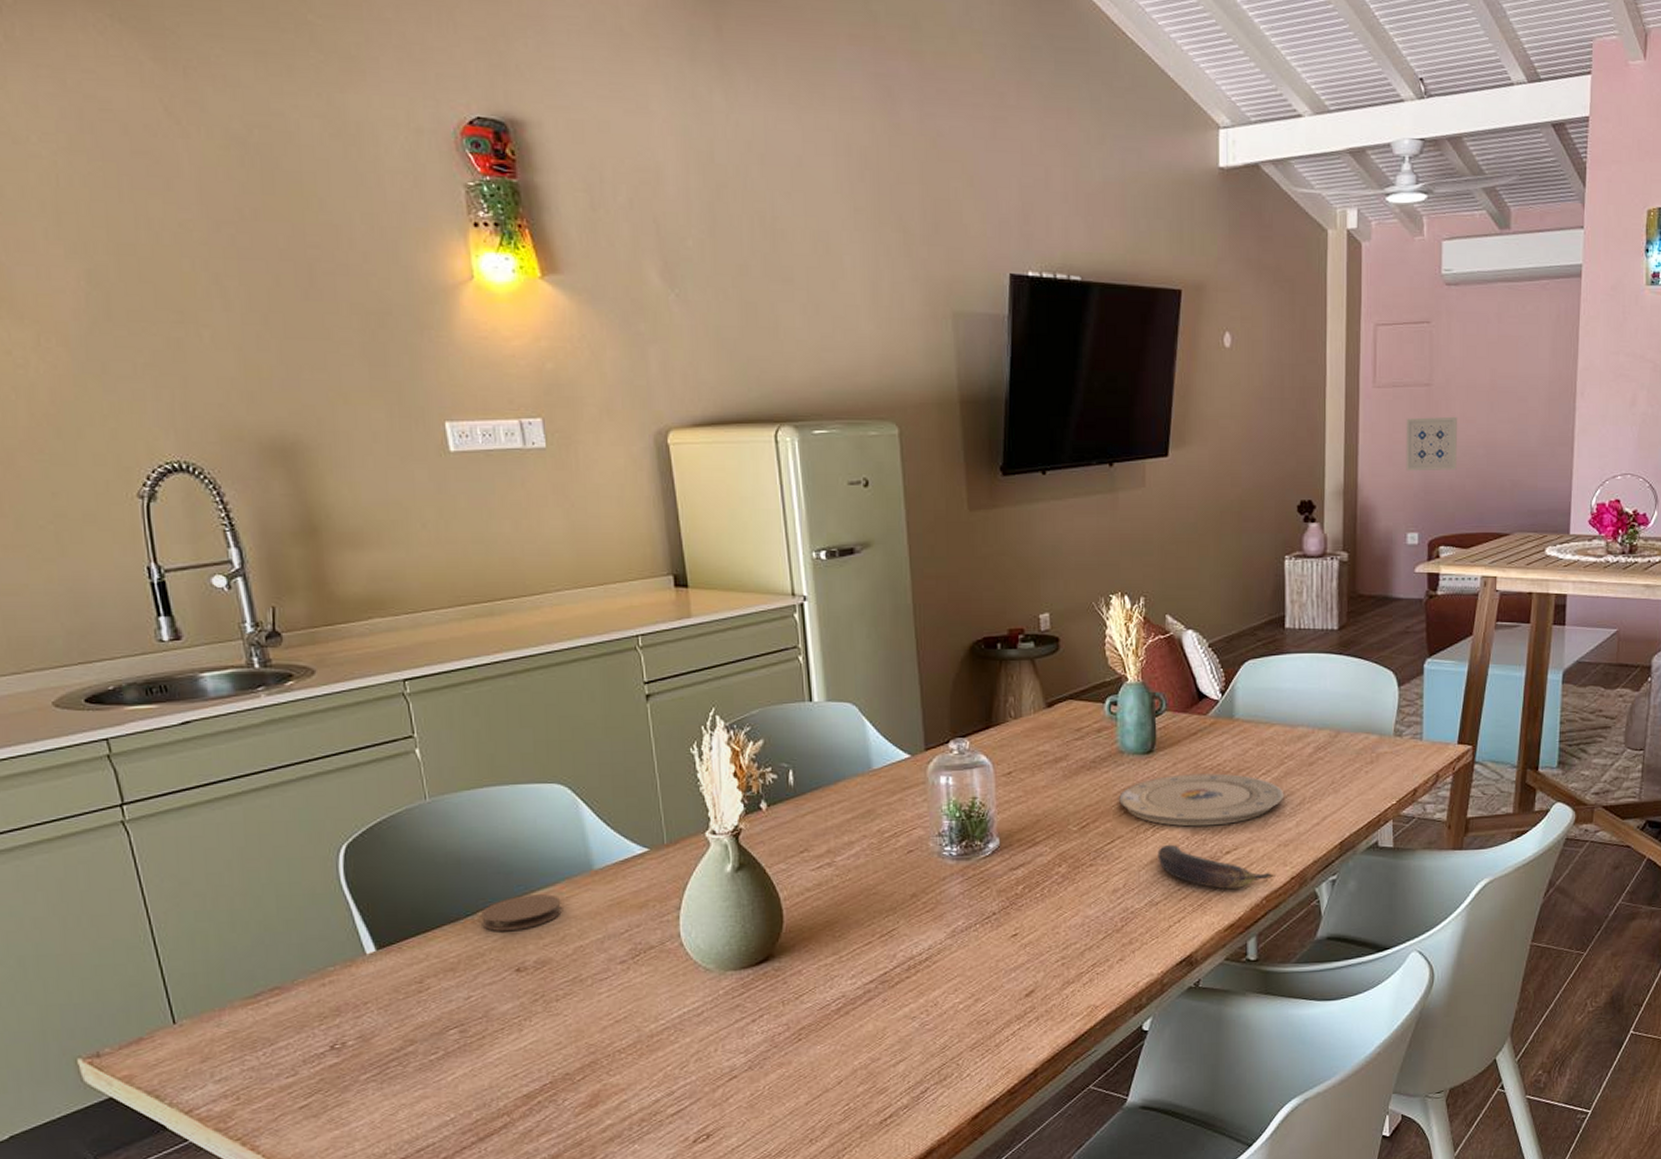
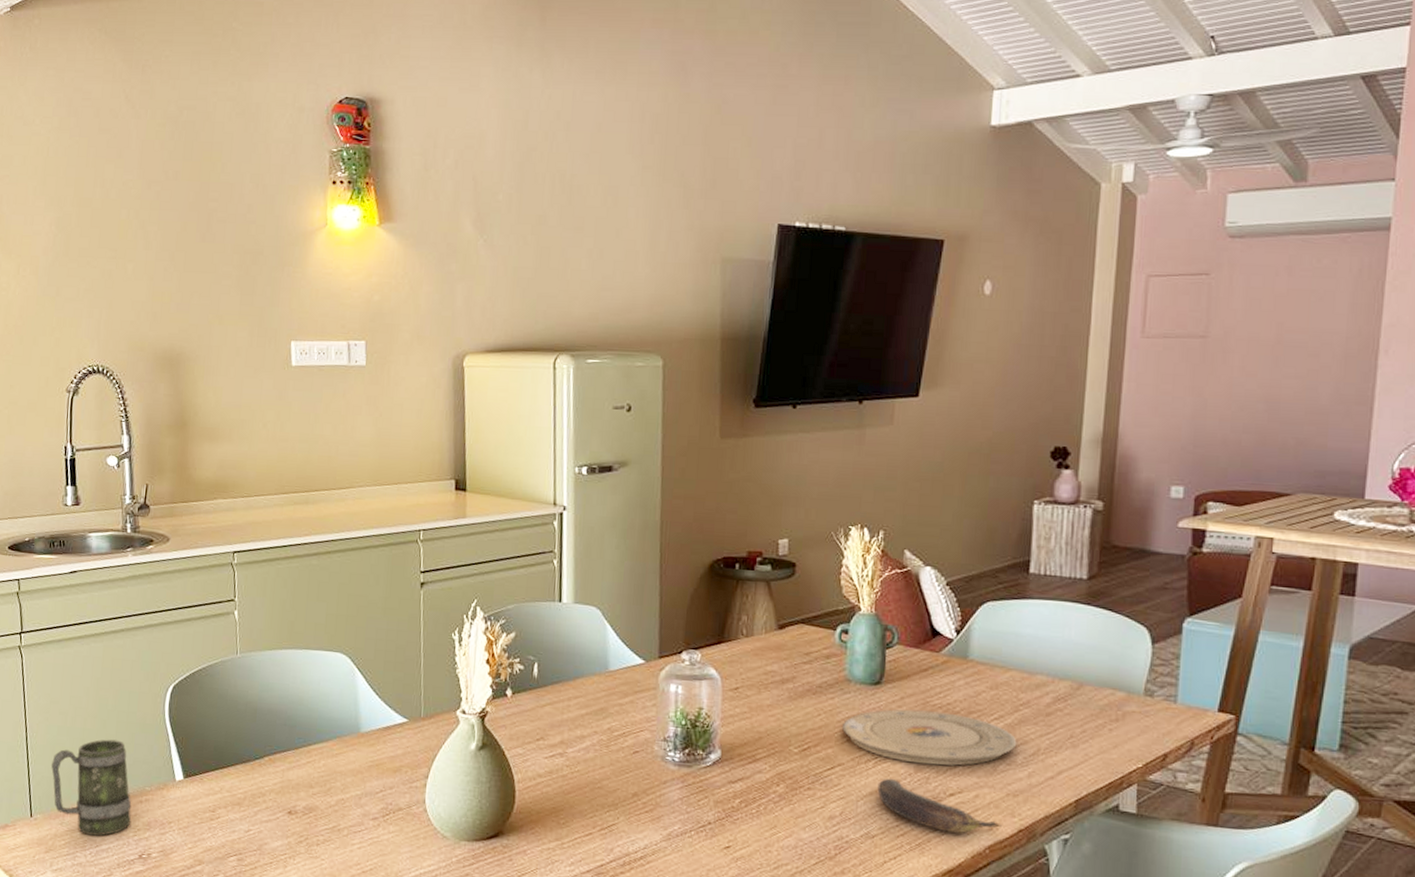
mug: none [192,917,314,1034] -> present [50,739,132,836]
coaster: present [480,894,563,931] -> none [266,747,332,778]
wall art: present [1406,416,1458,471] -> none [1173,369,1237,425]

